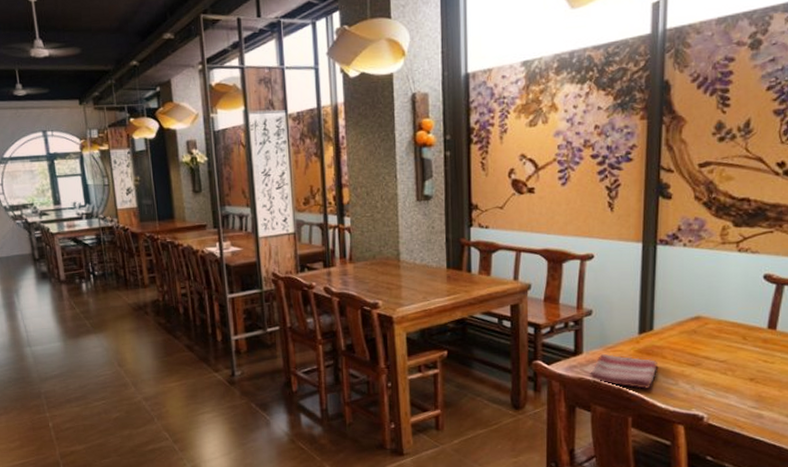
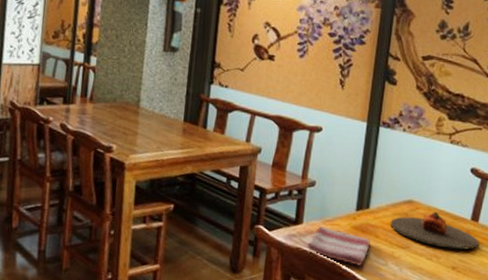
plate: none [677,324,778,361] -> present [390,211,479,250]

